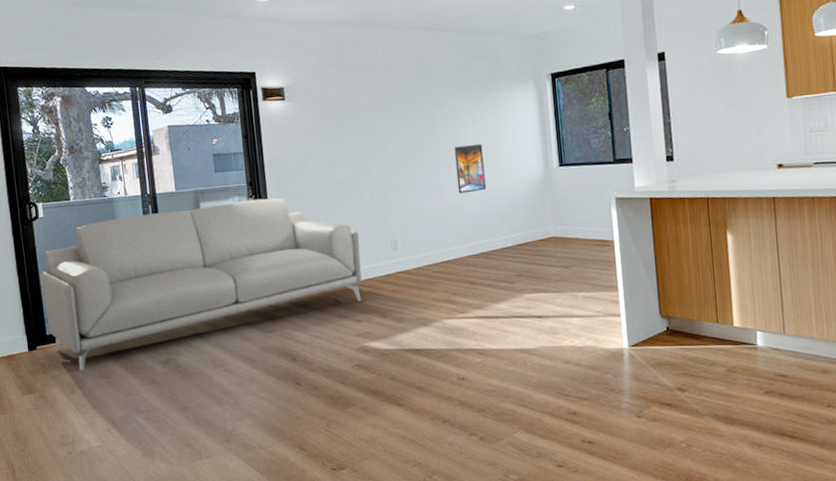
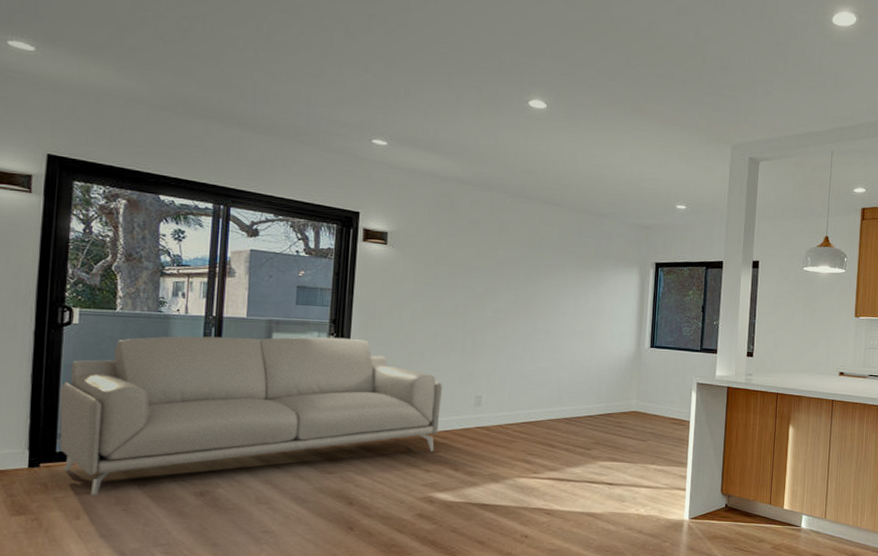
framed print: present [454,143,486,194] -> none [550,315,581,361]

